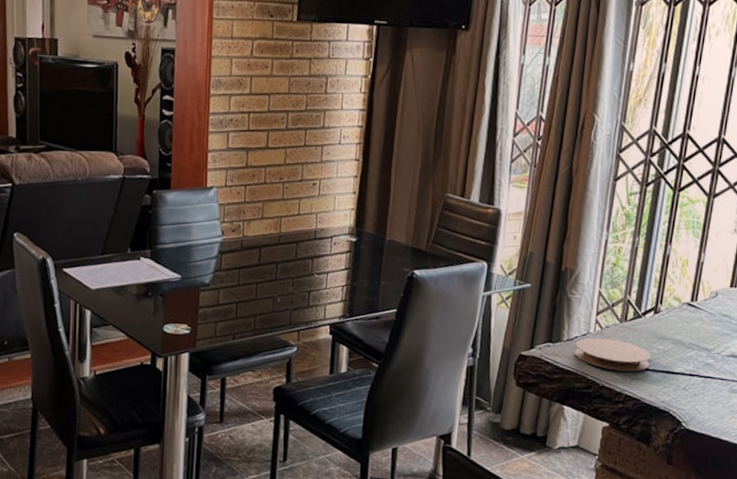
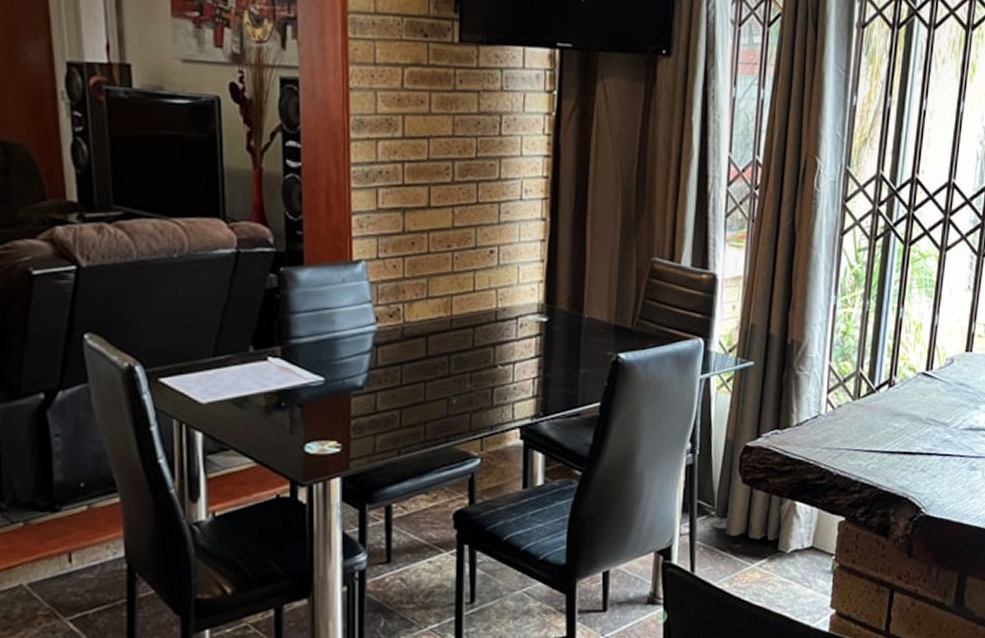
coaster: present [574,337,651,372] -> none [805,419,887,456]

